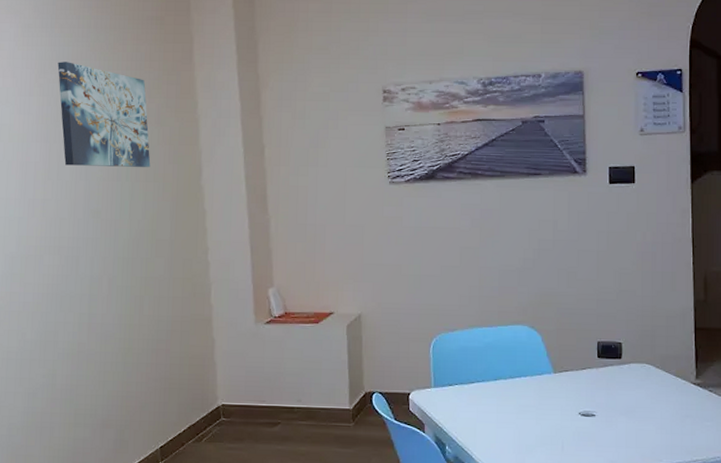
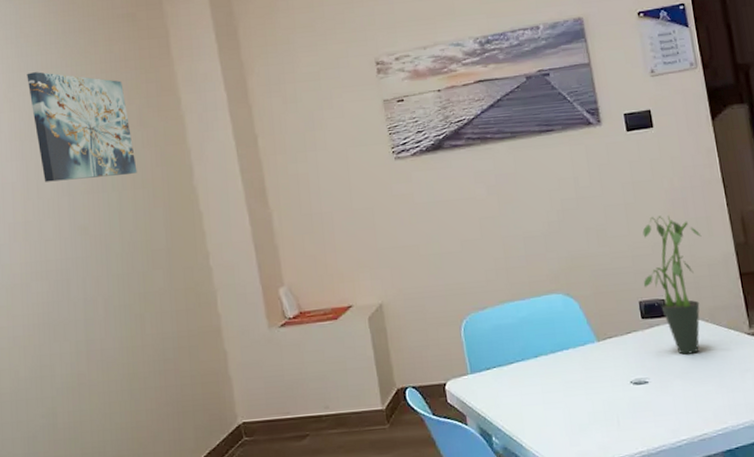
potted plant: none [604,265,665,395] -> present [642,215,702,355]

